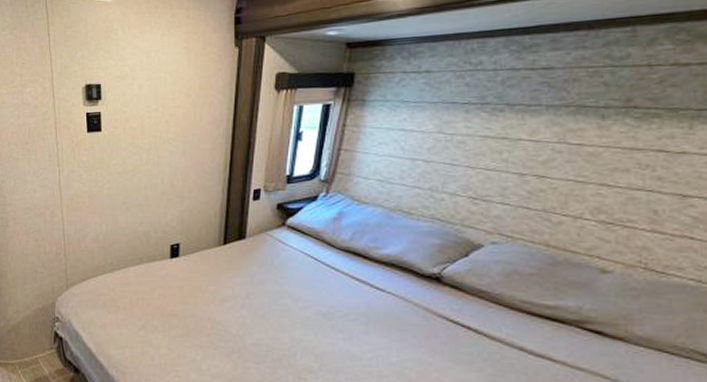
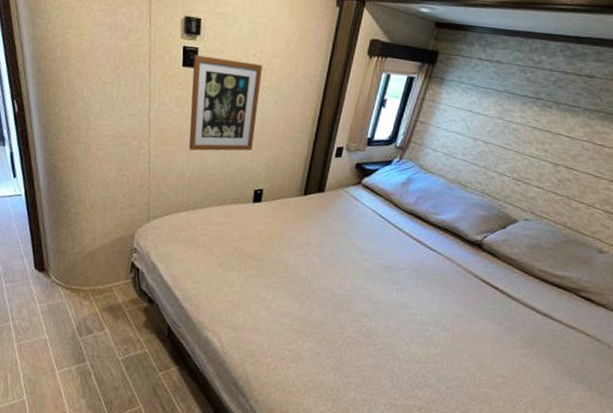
wall art: none [97,118,165,212] -> present [189,55,263,151]

